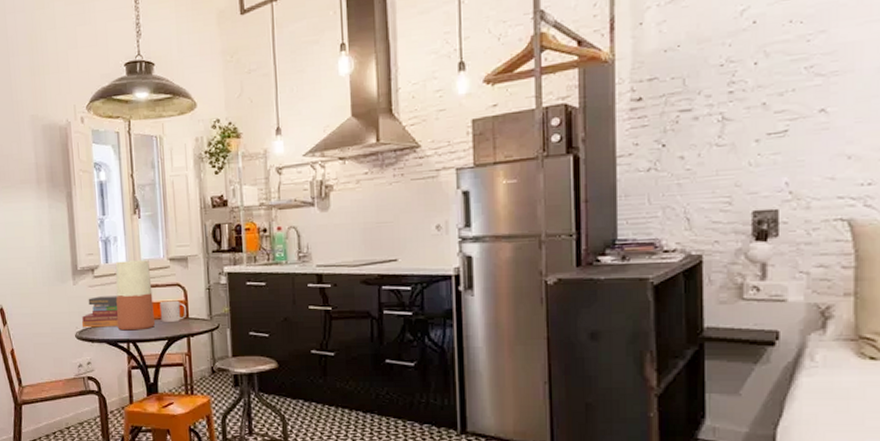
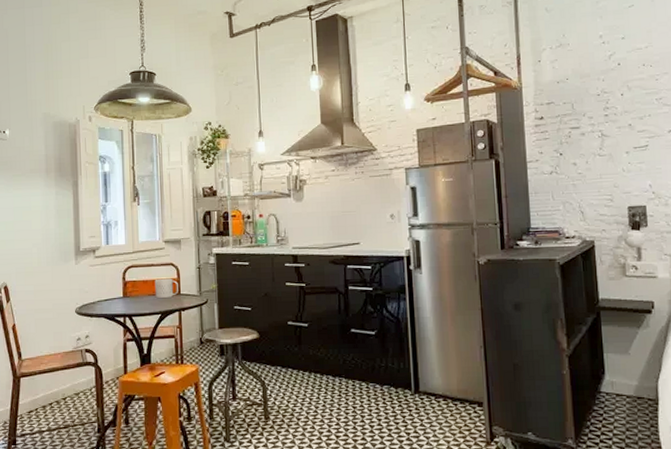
books: present [81,296,118,328] -> none [81,274,117,304]
vase: present [115,260,155,331] -> none [114,242,149,306]

